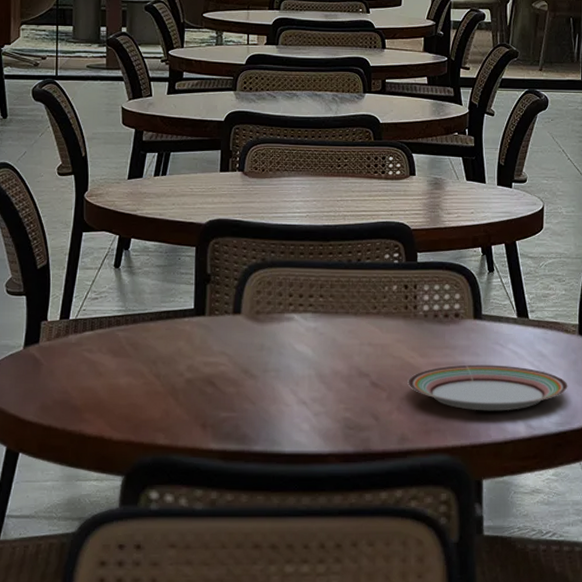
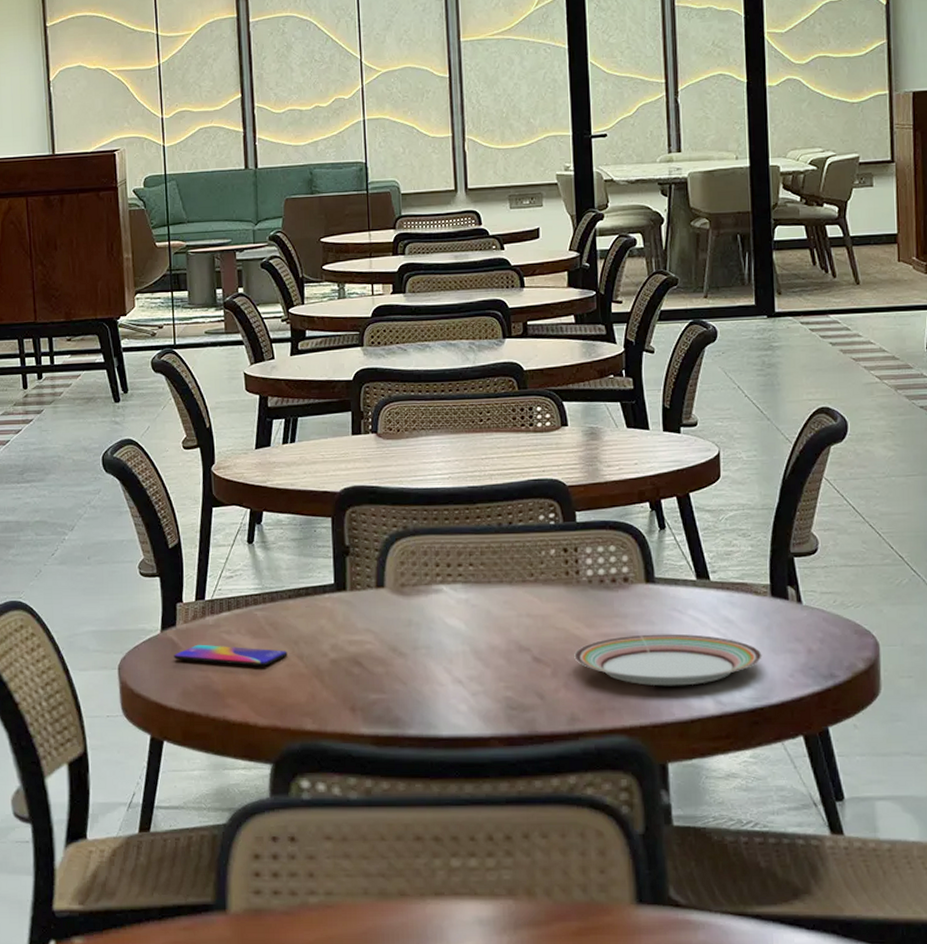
smartphone: none [35,361,146,384] -> present [174,644,288,667]

